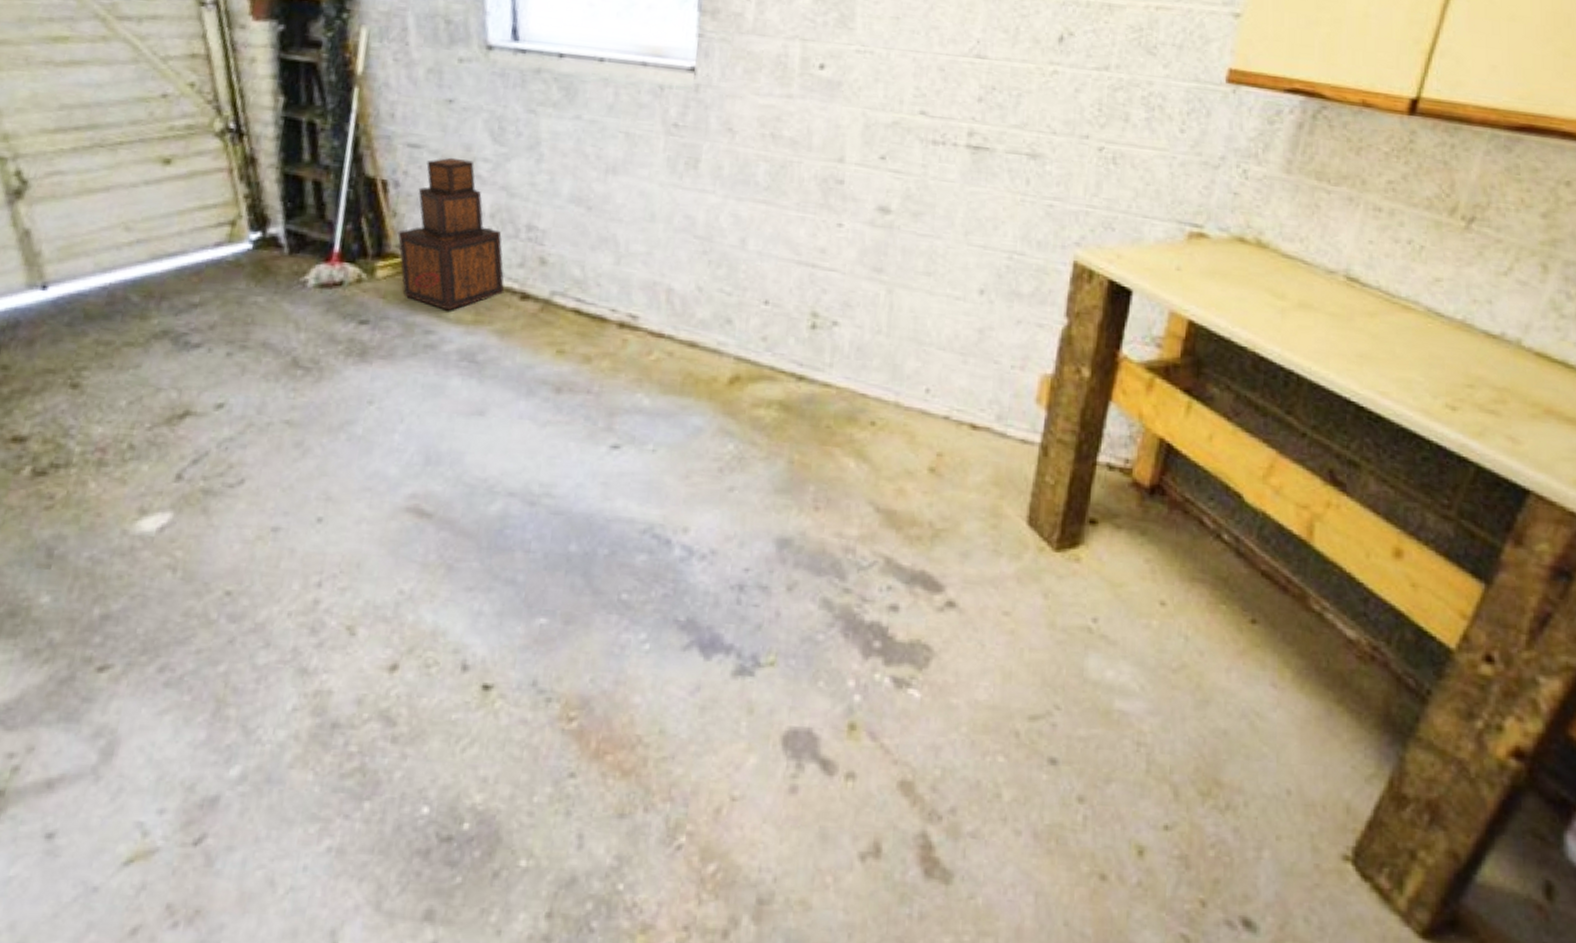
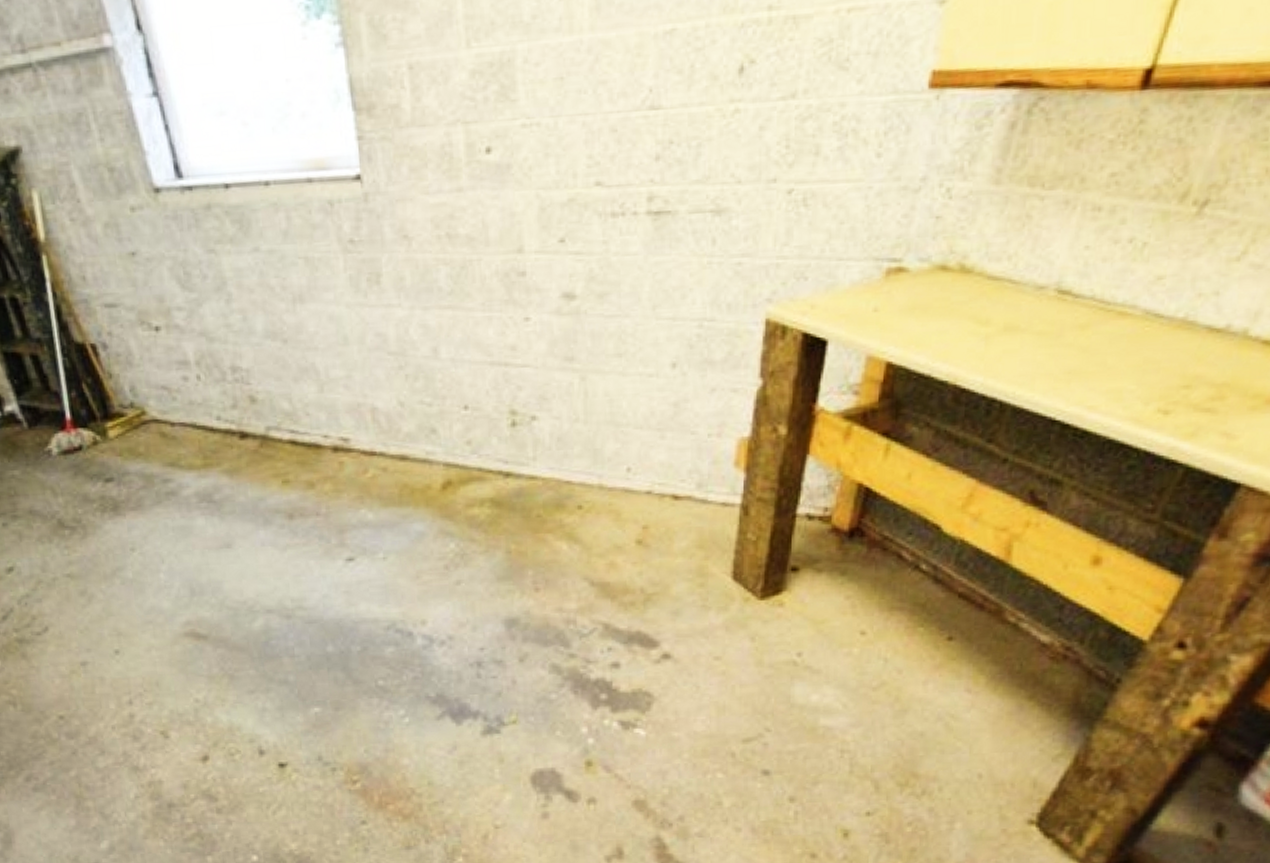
storage boxes: present [397,157,505,311] -> none [117,311,225,459]

